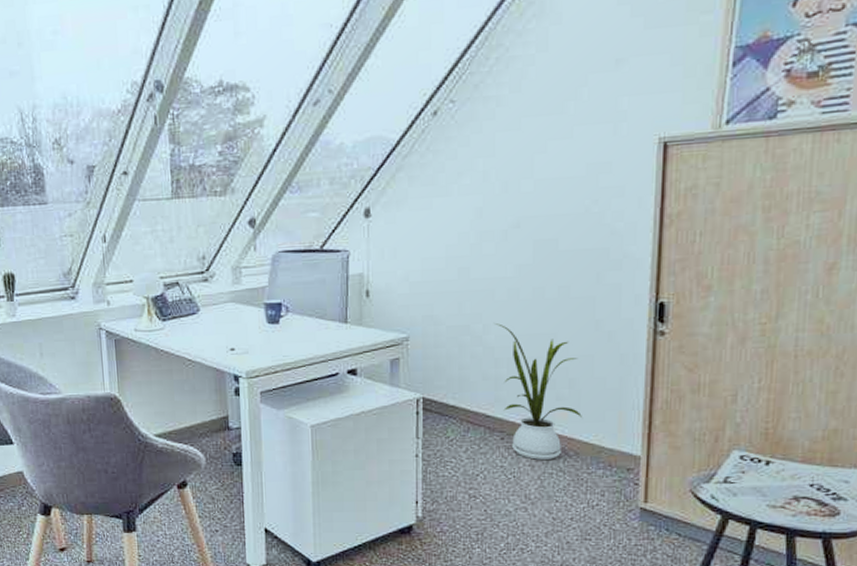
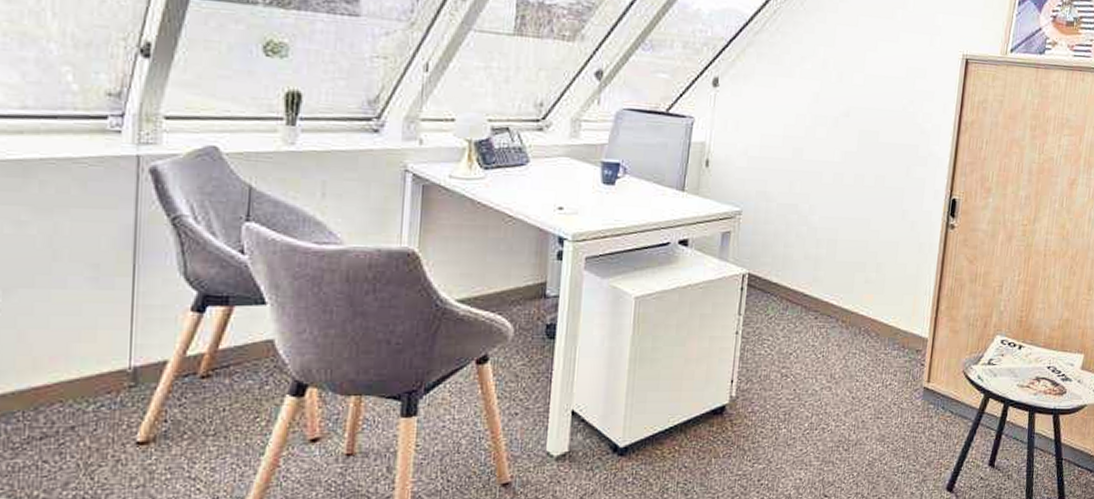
house plant: present [495,323,582,460] -> none [819,205,886,340]

